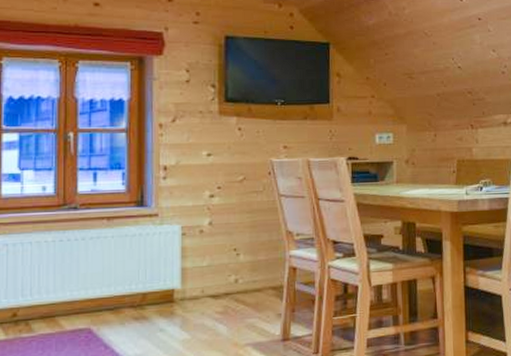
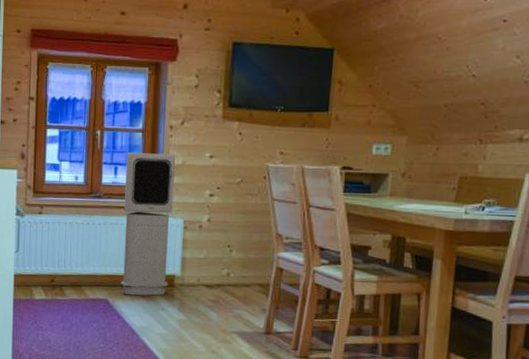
air purifier: none [107,154,167,320] -> present [120,153,175,296]

